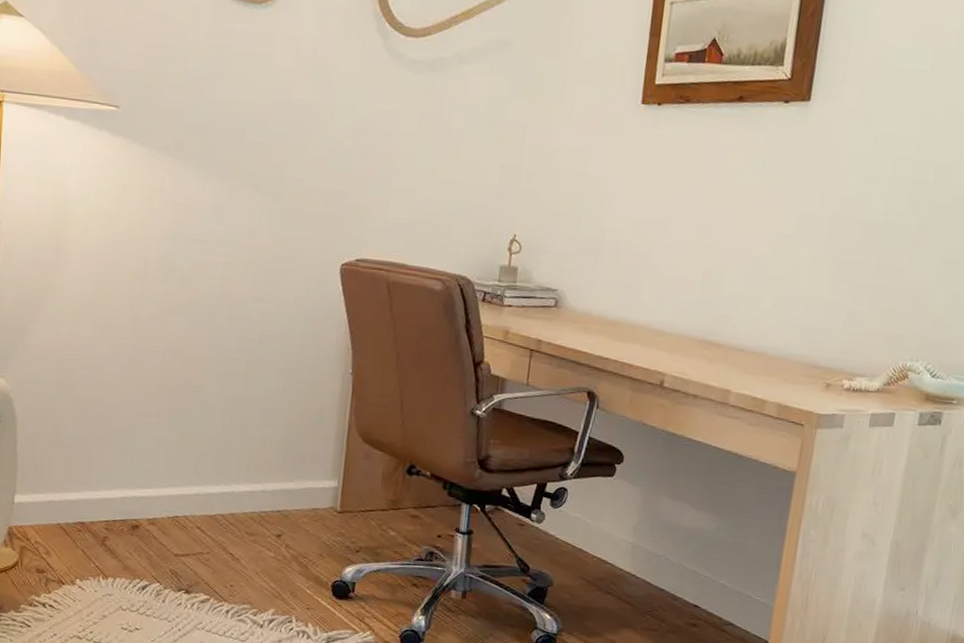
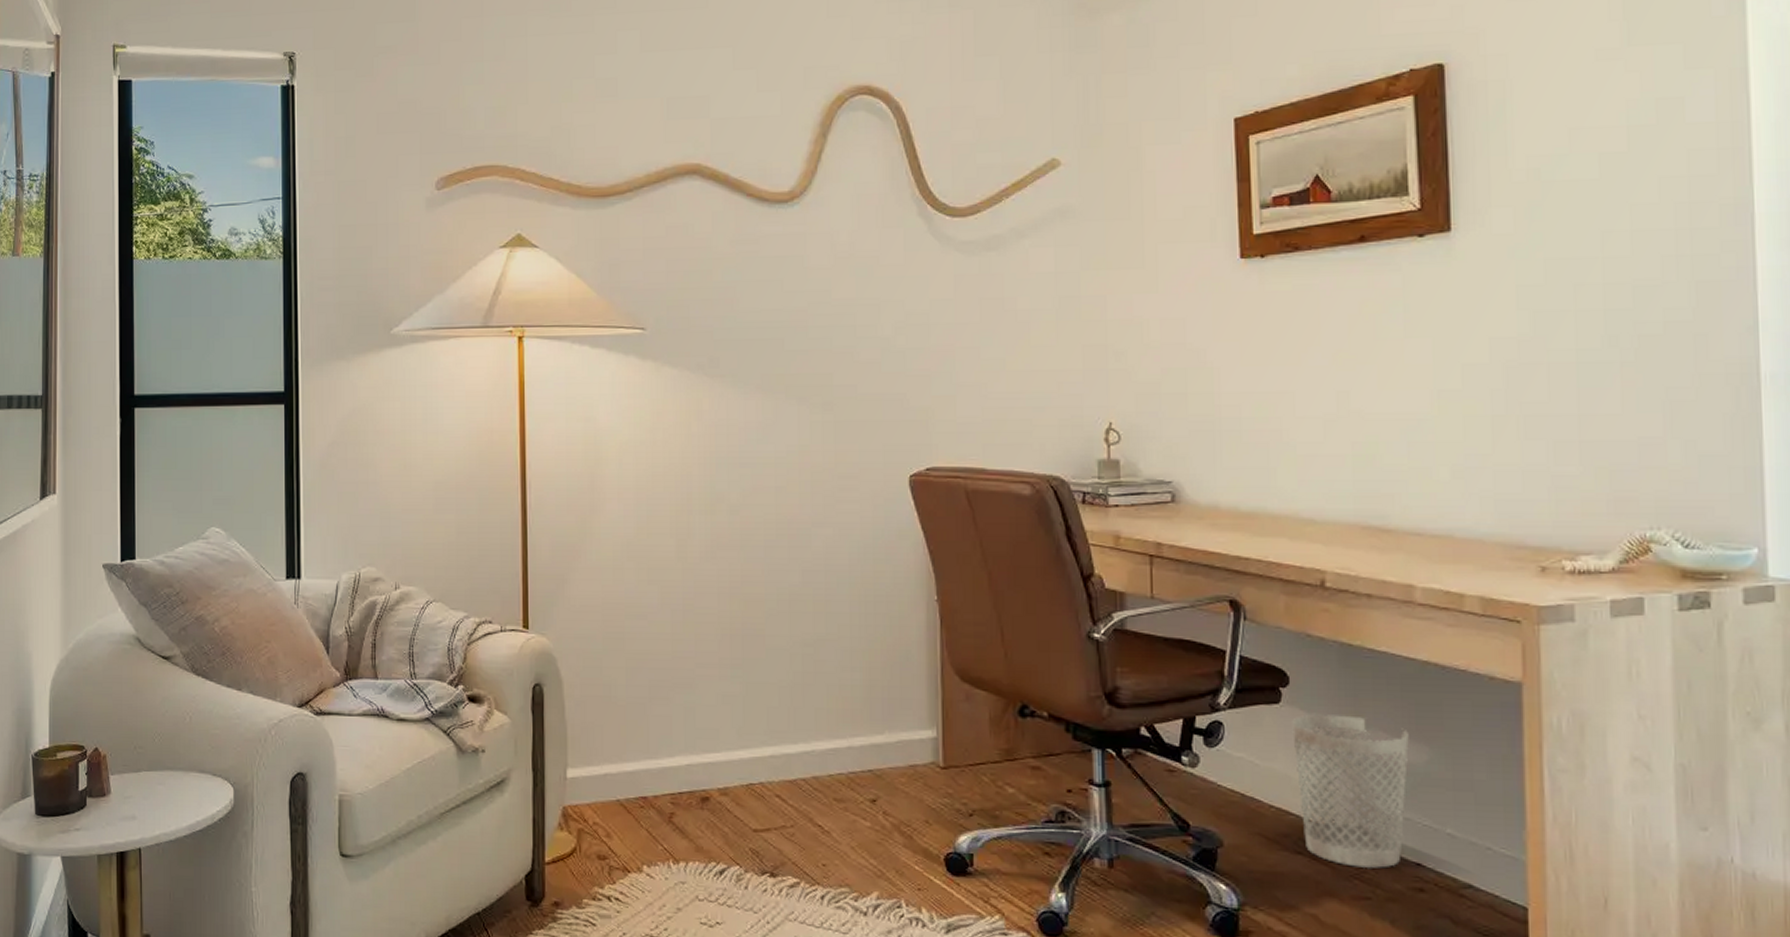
wastebasket: none [615,487,706,608] -> present [1292,714,1409,868]

